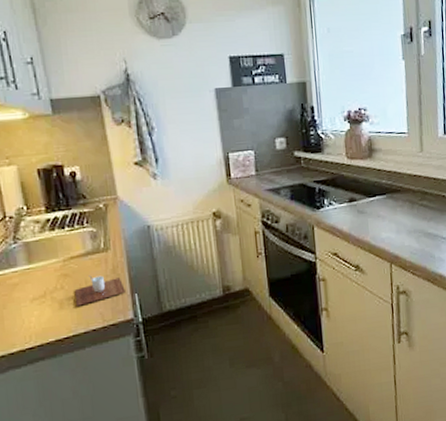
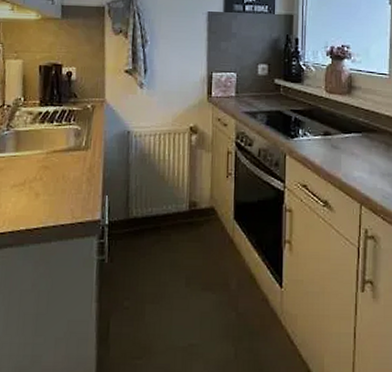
cup: present [74,275,125,306] -> none [50,171,98,199]

